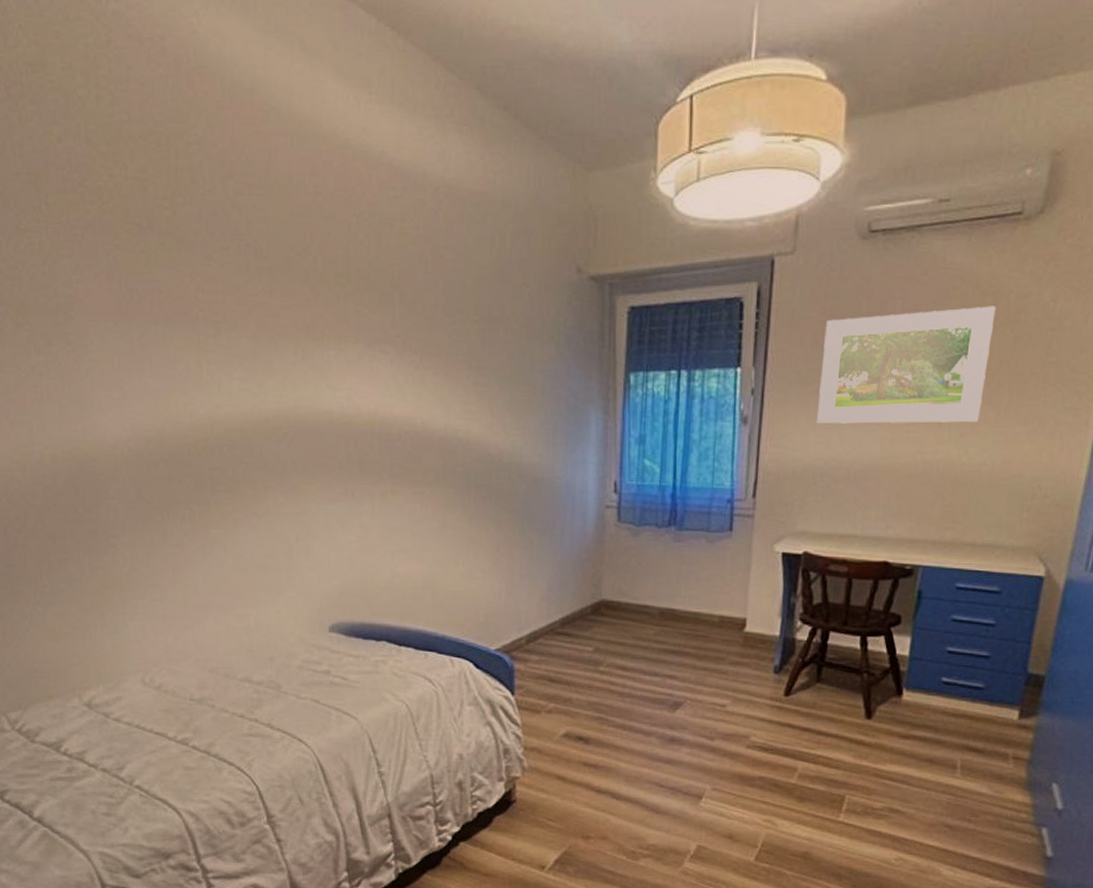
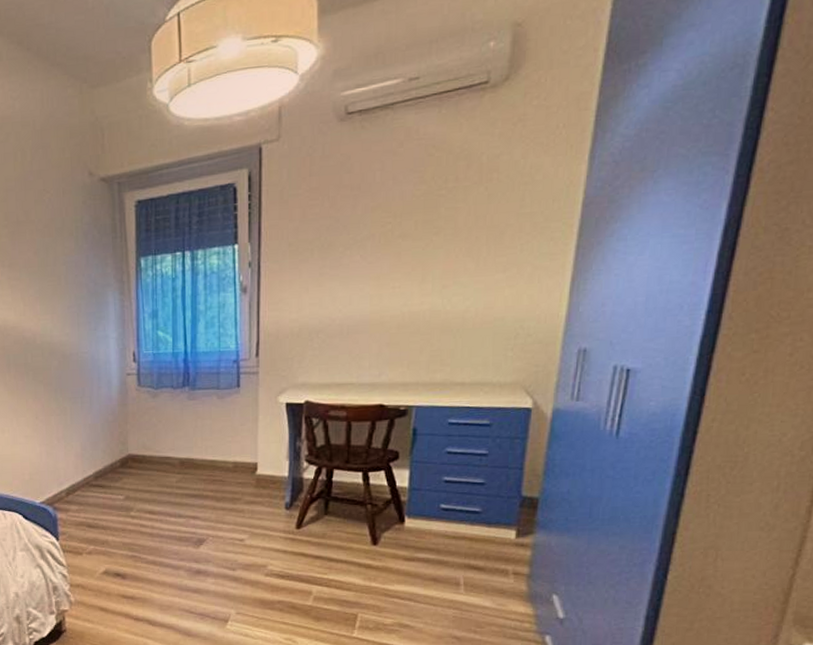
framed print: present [816,306,996,424] -> none [309,168,470,287]

